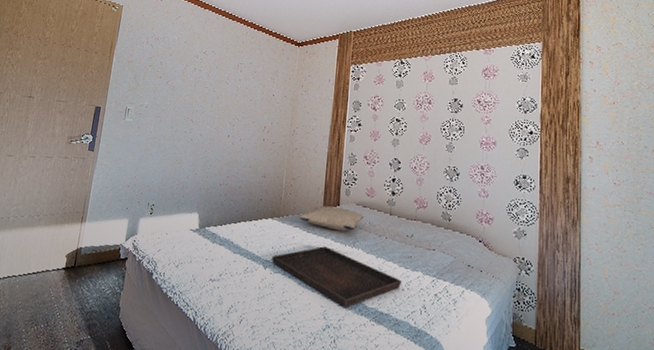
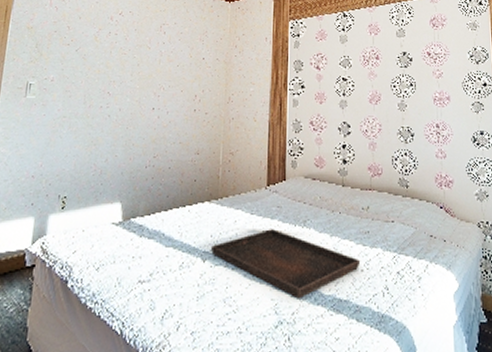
pillow: present [299,205,364,232] -> none [240,182,314,210]

